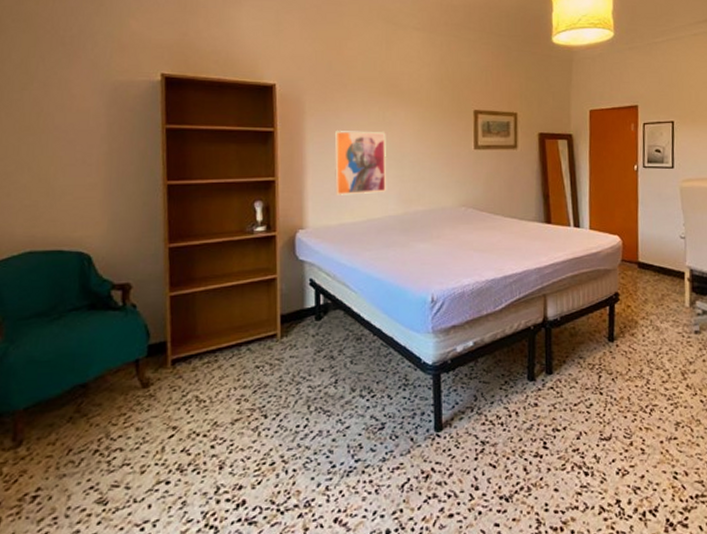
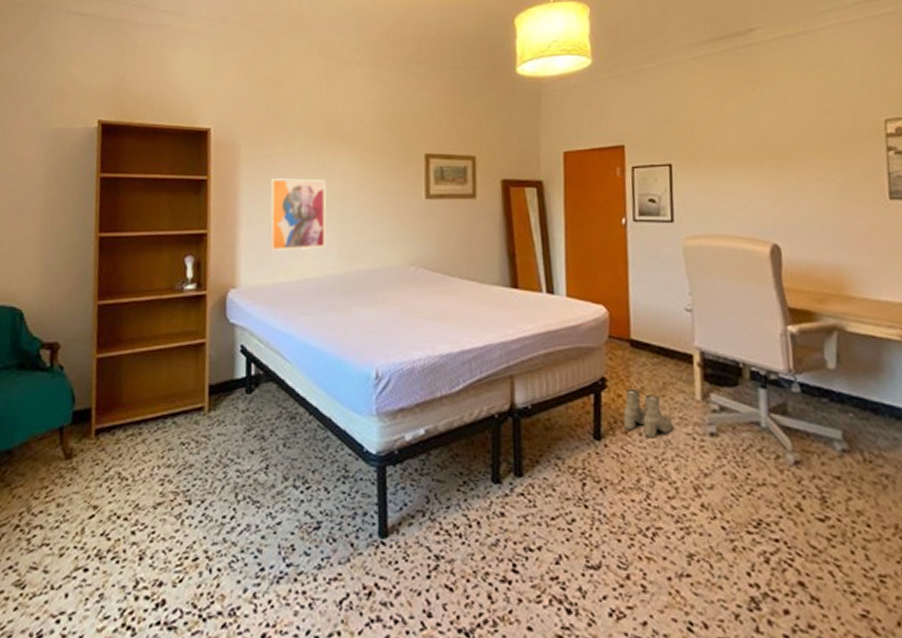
boots: none [630,300,668,338] -> present [622,388,674,438]

